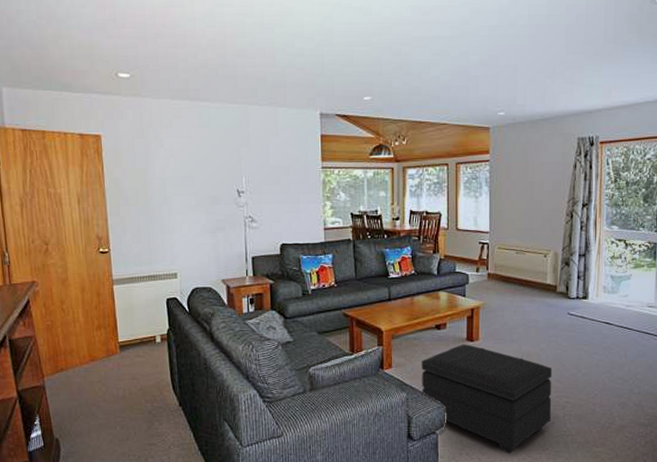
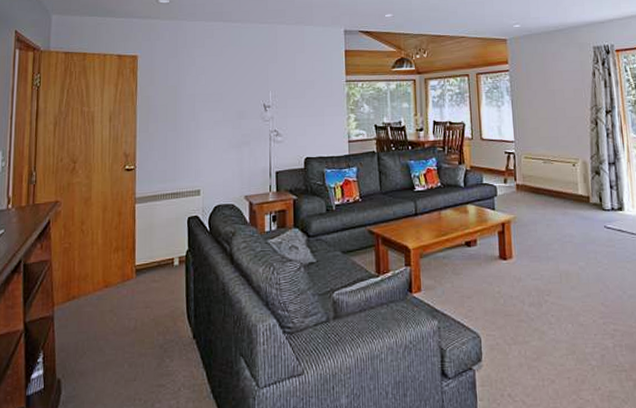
footstool: present [421,344,553,454] -> none [452,263,600,395]

